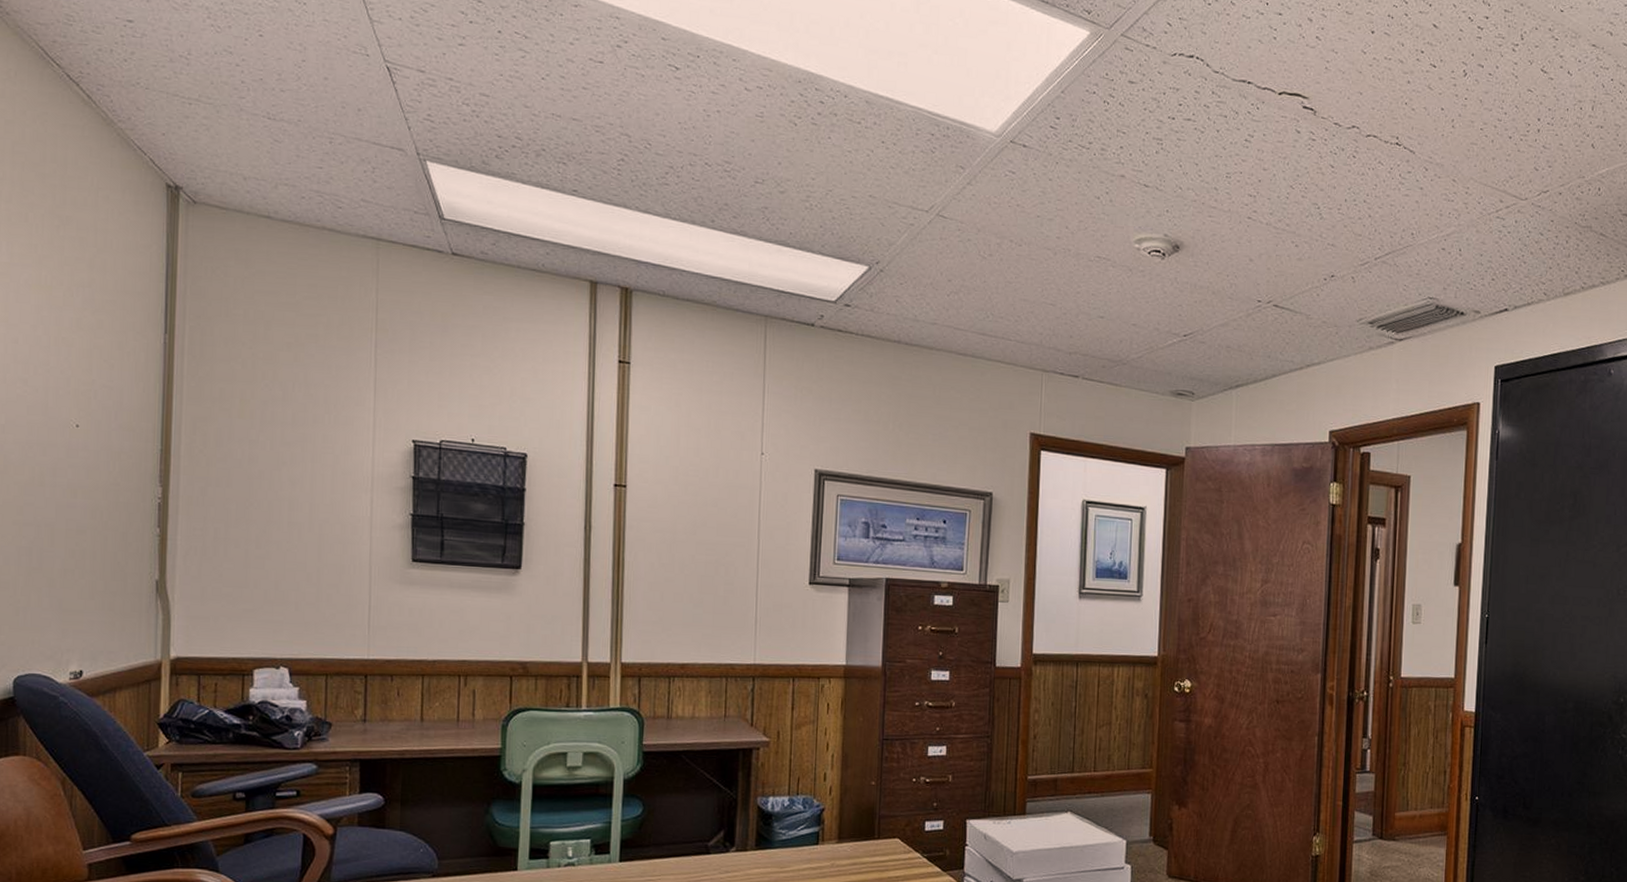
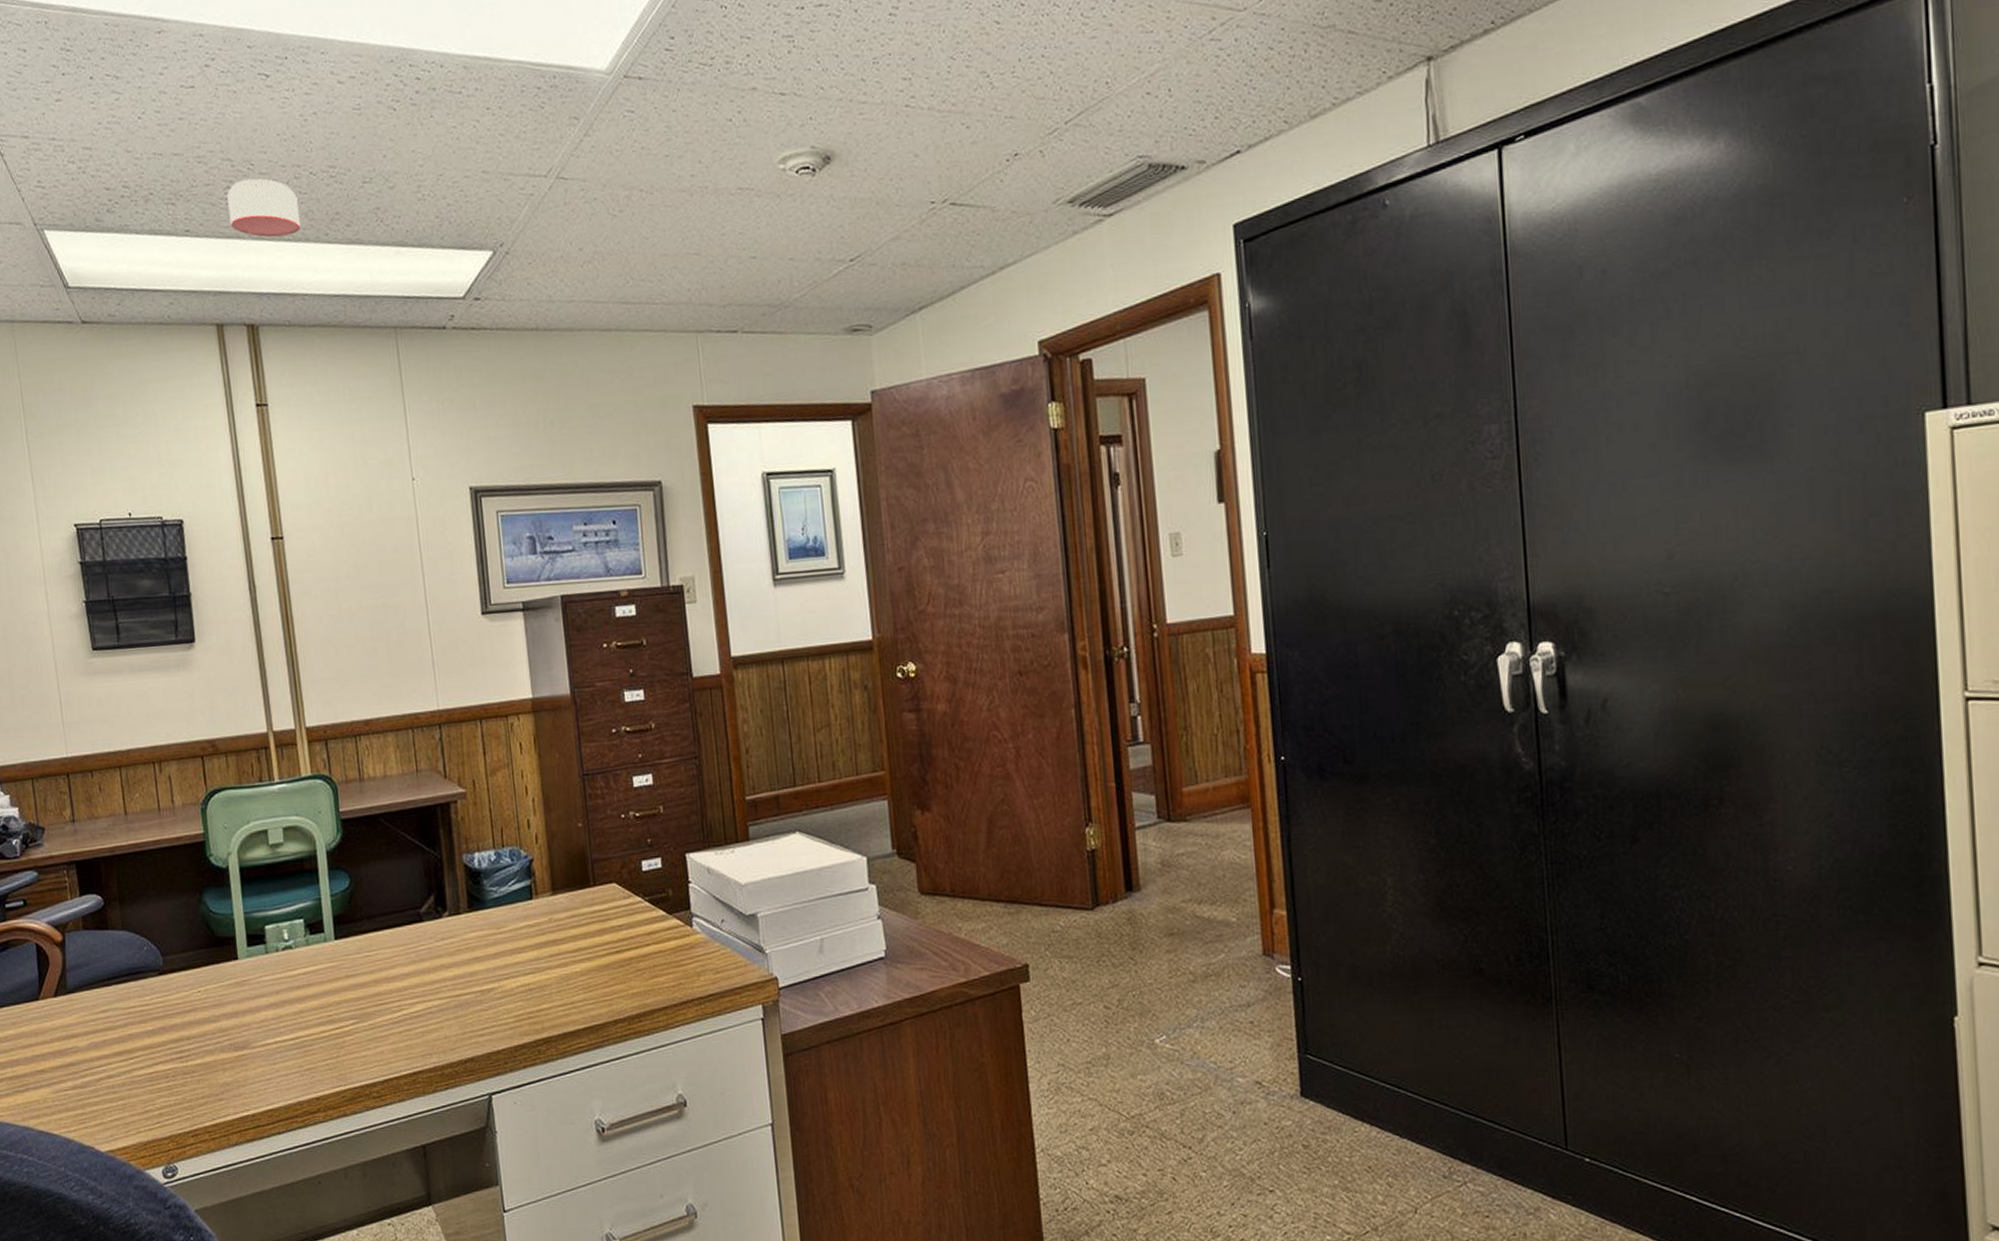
smoke detector: none [619,156,689,215] -> present [227,178,301,238]

